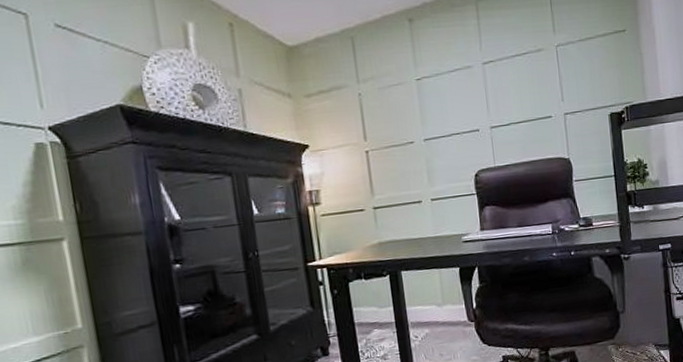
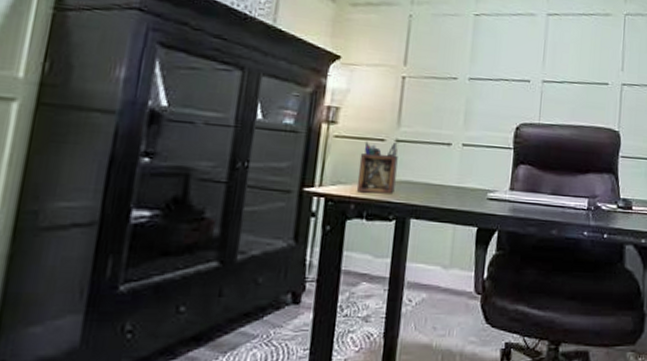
desk organizer: none [346,209,383,258] -> present [356,140,398,194]

